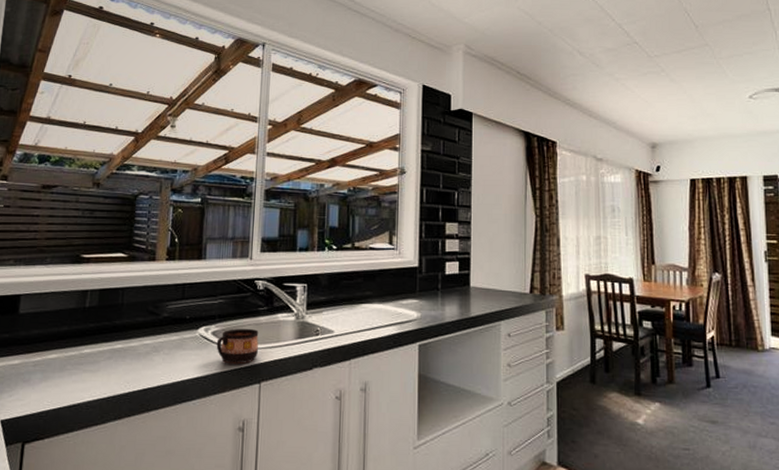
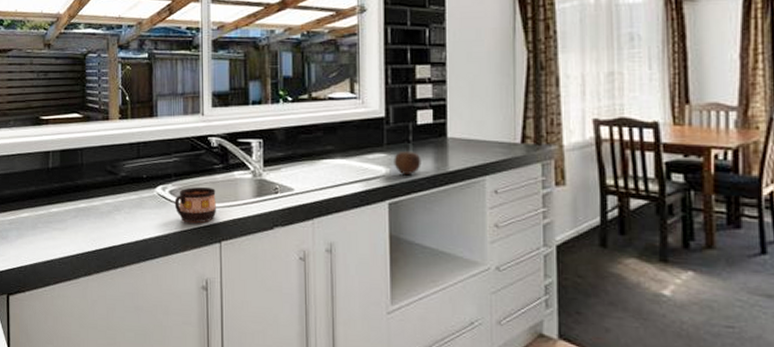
fruit: none [424,293,448,320] -> present [394,146,421,176]

